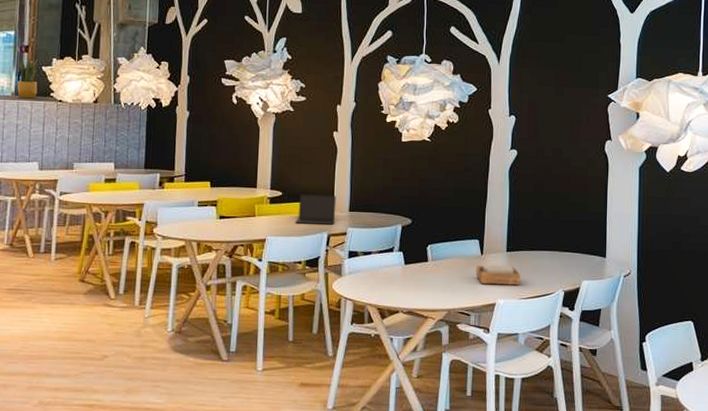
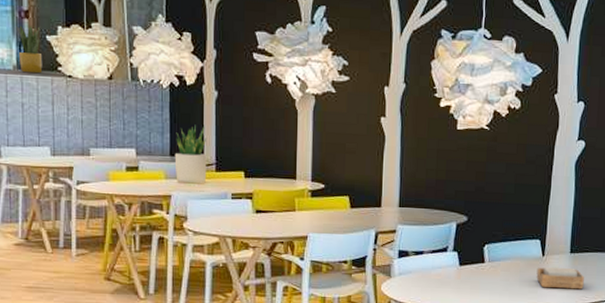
planter: none [148,140,178,194] -> present [174,124,207,185]
laptop: present [295,194,337,225] -> none [340,187,385,221]

